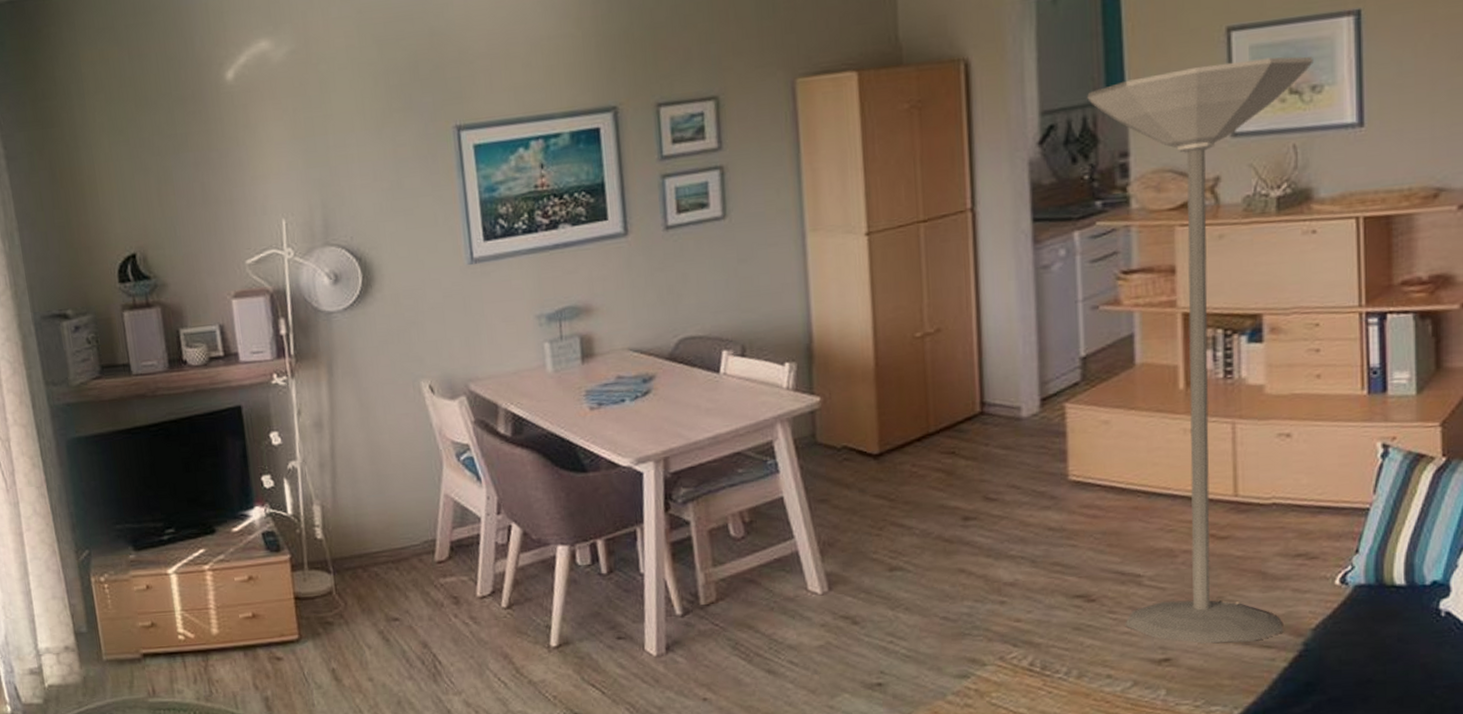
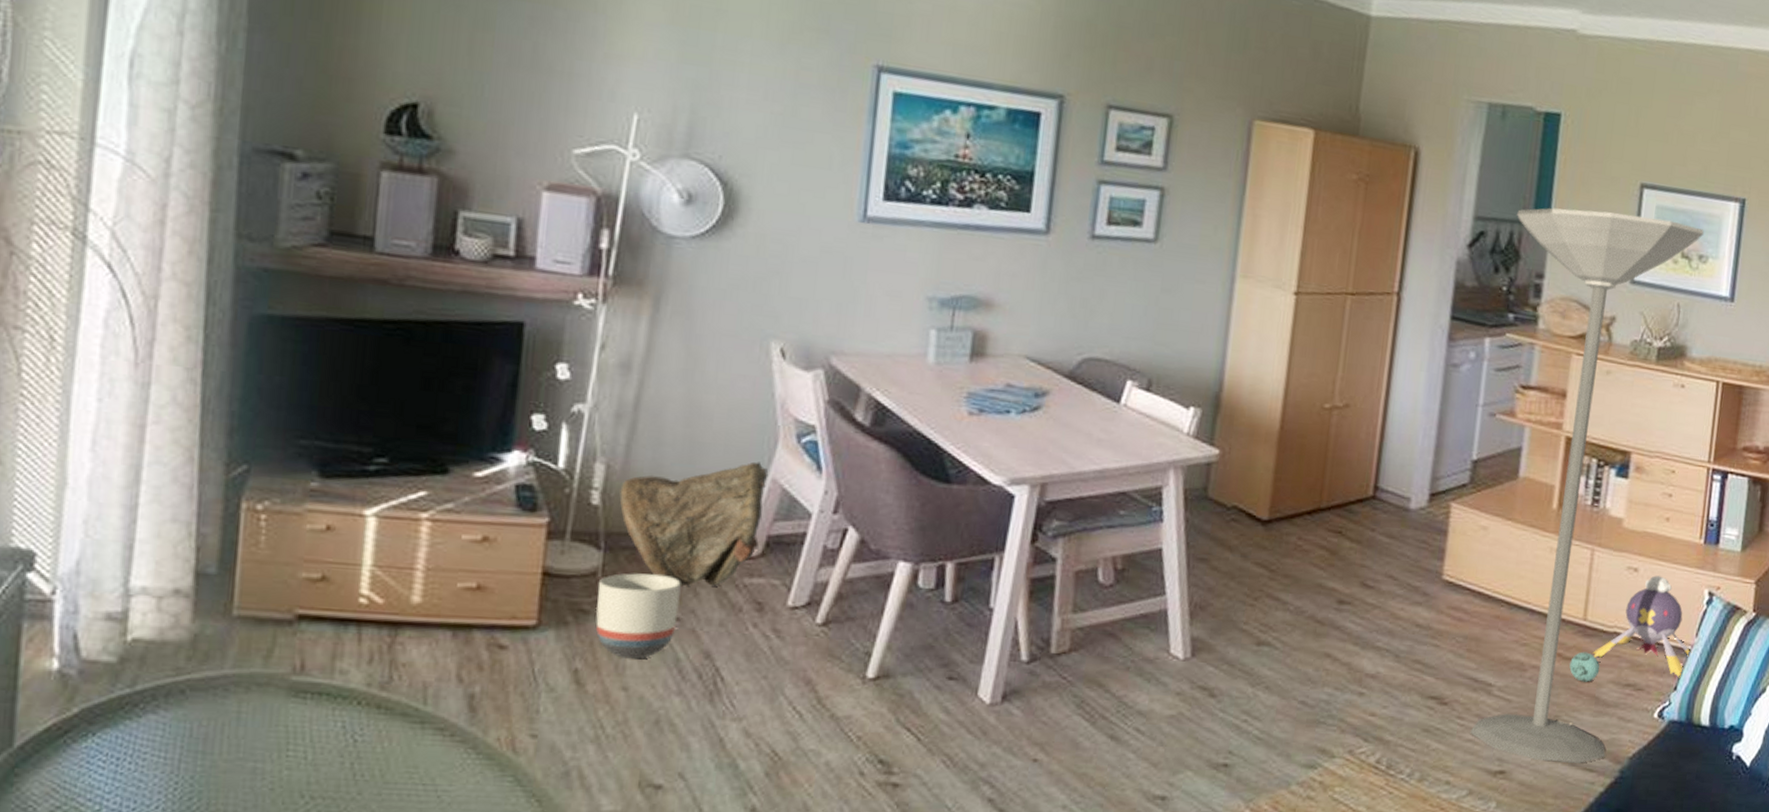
bag: none [334,482,445,593] -> present [619,461,769,587]
planter: none [334,586,397,656] -> present [596,573,681,659]
ball: none [1226,528,1262,559] -> present [1569,652,1600,682]
plush toy: none [1251,437,1372,540] -> present [1592,575,1692,678]

